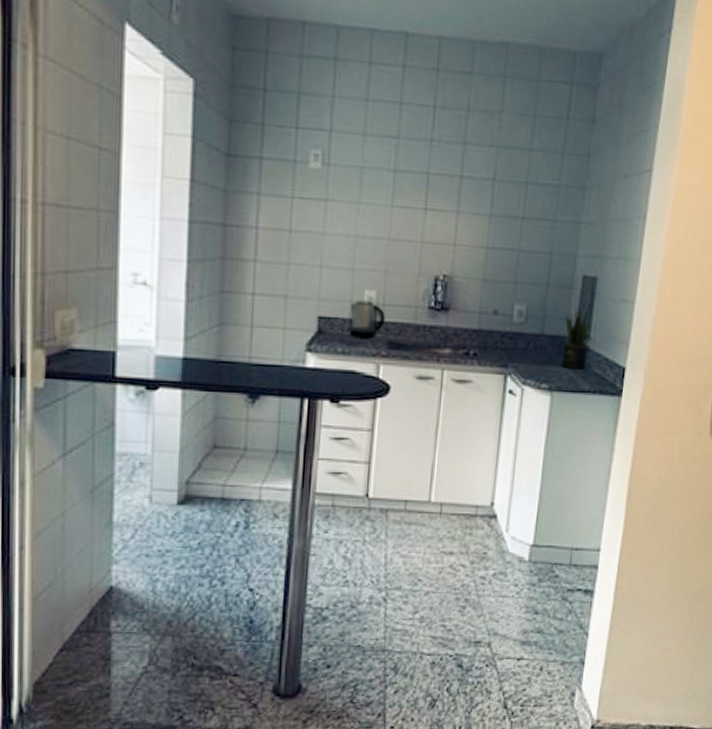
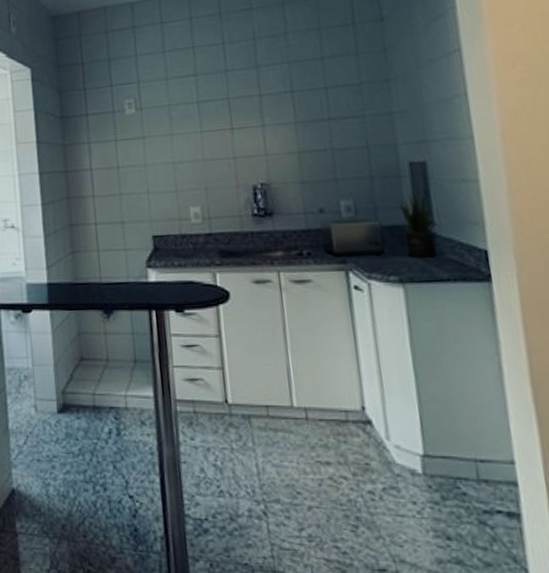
kettle: present [349,300,385,340] -> none [180,216,213,252]
toaster: none [488,322,548,363] -> present [319,218,386,257]

